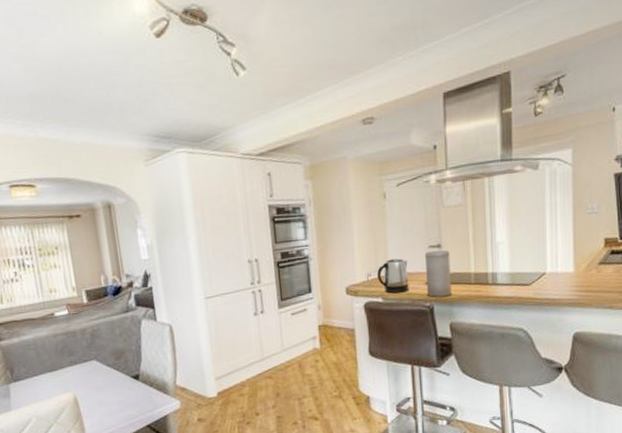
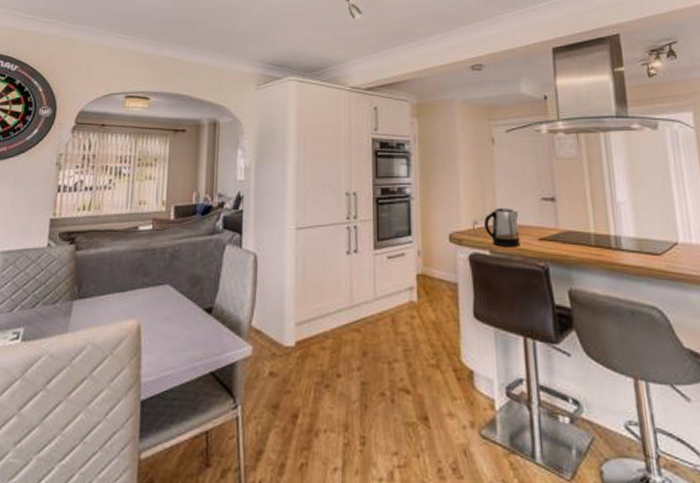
canister: present [424,250,452,298] -> none [536,204,569,258]

